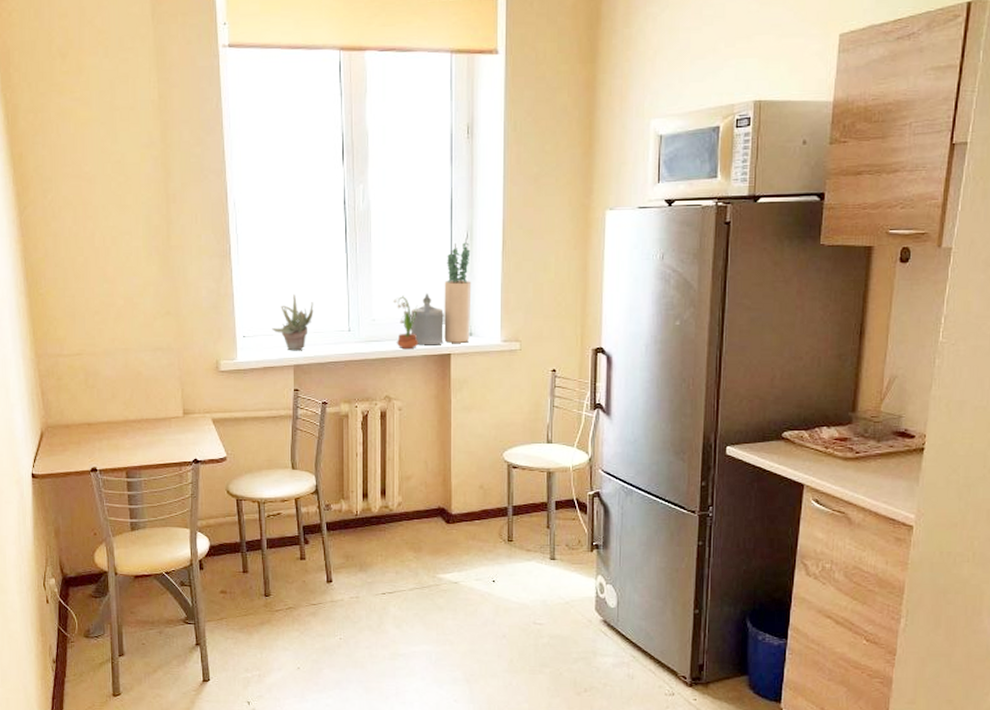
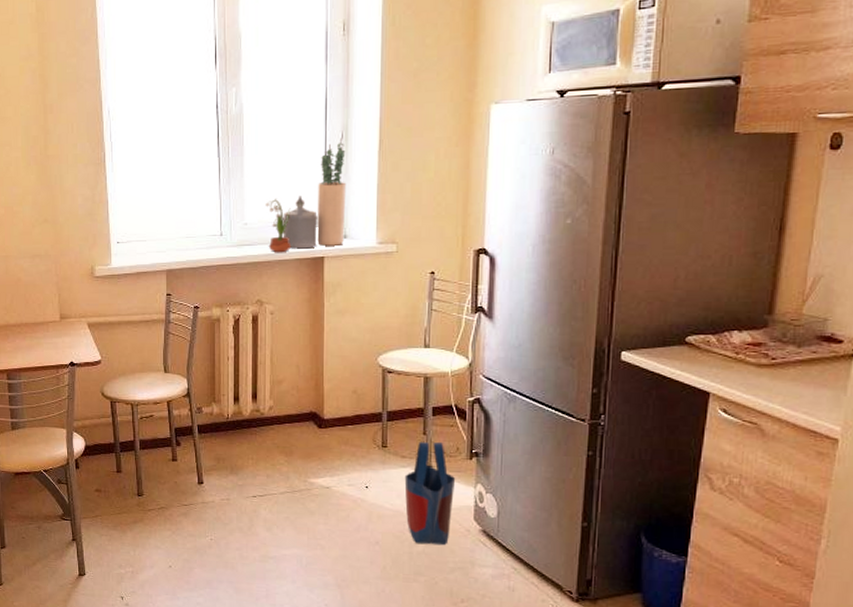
succulent plant: present [272,294,314,351] -> none [145,200,186,256]
tote bag: none [530,535,578,636] -> present [404,441,456,545]

